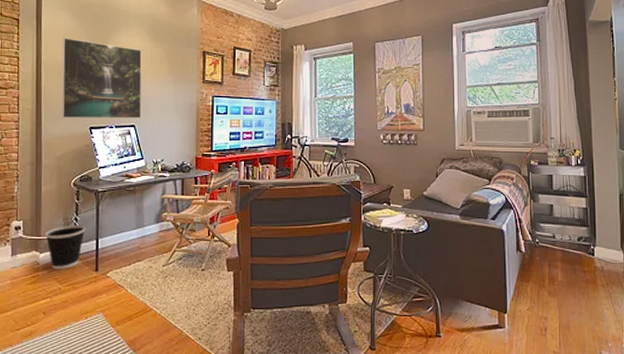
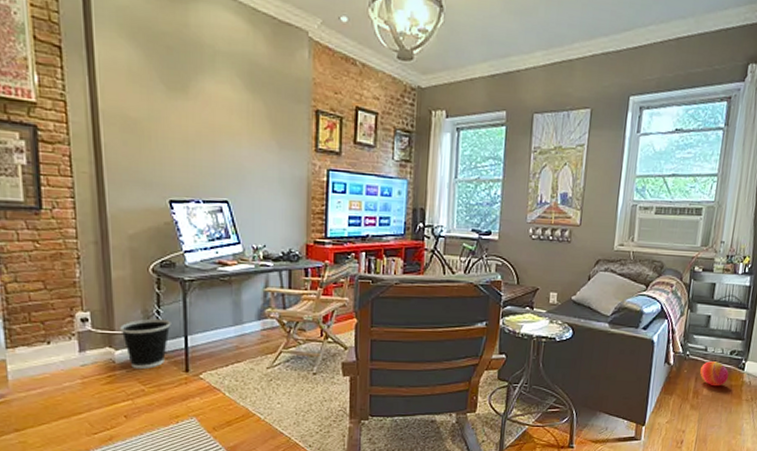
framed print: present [61,38,142,119] -> none [125,78,237,193]
ball: none [551,248,581,273] -> present [699,361,729,387]

